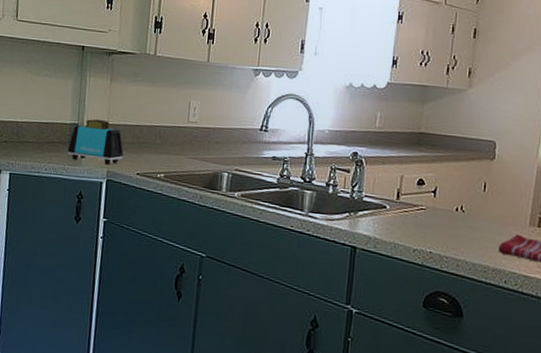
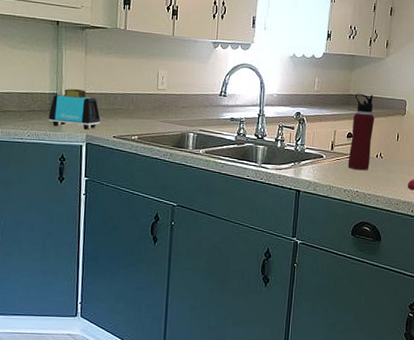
water bottle: none [418,131,454,227] -> present [348,93,375,171]

